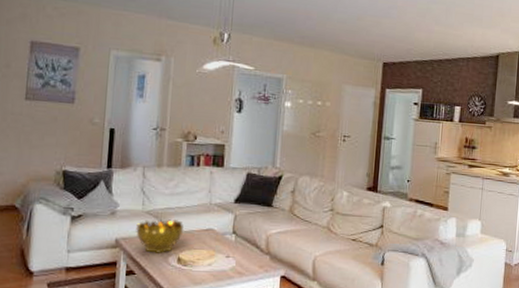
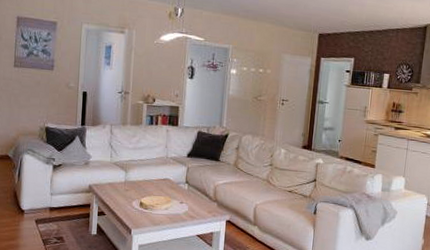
decorative bowl: present [136,219,183,253] -> none [105,169,144,198]

